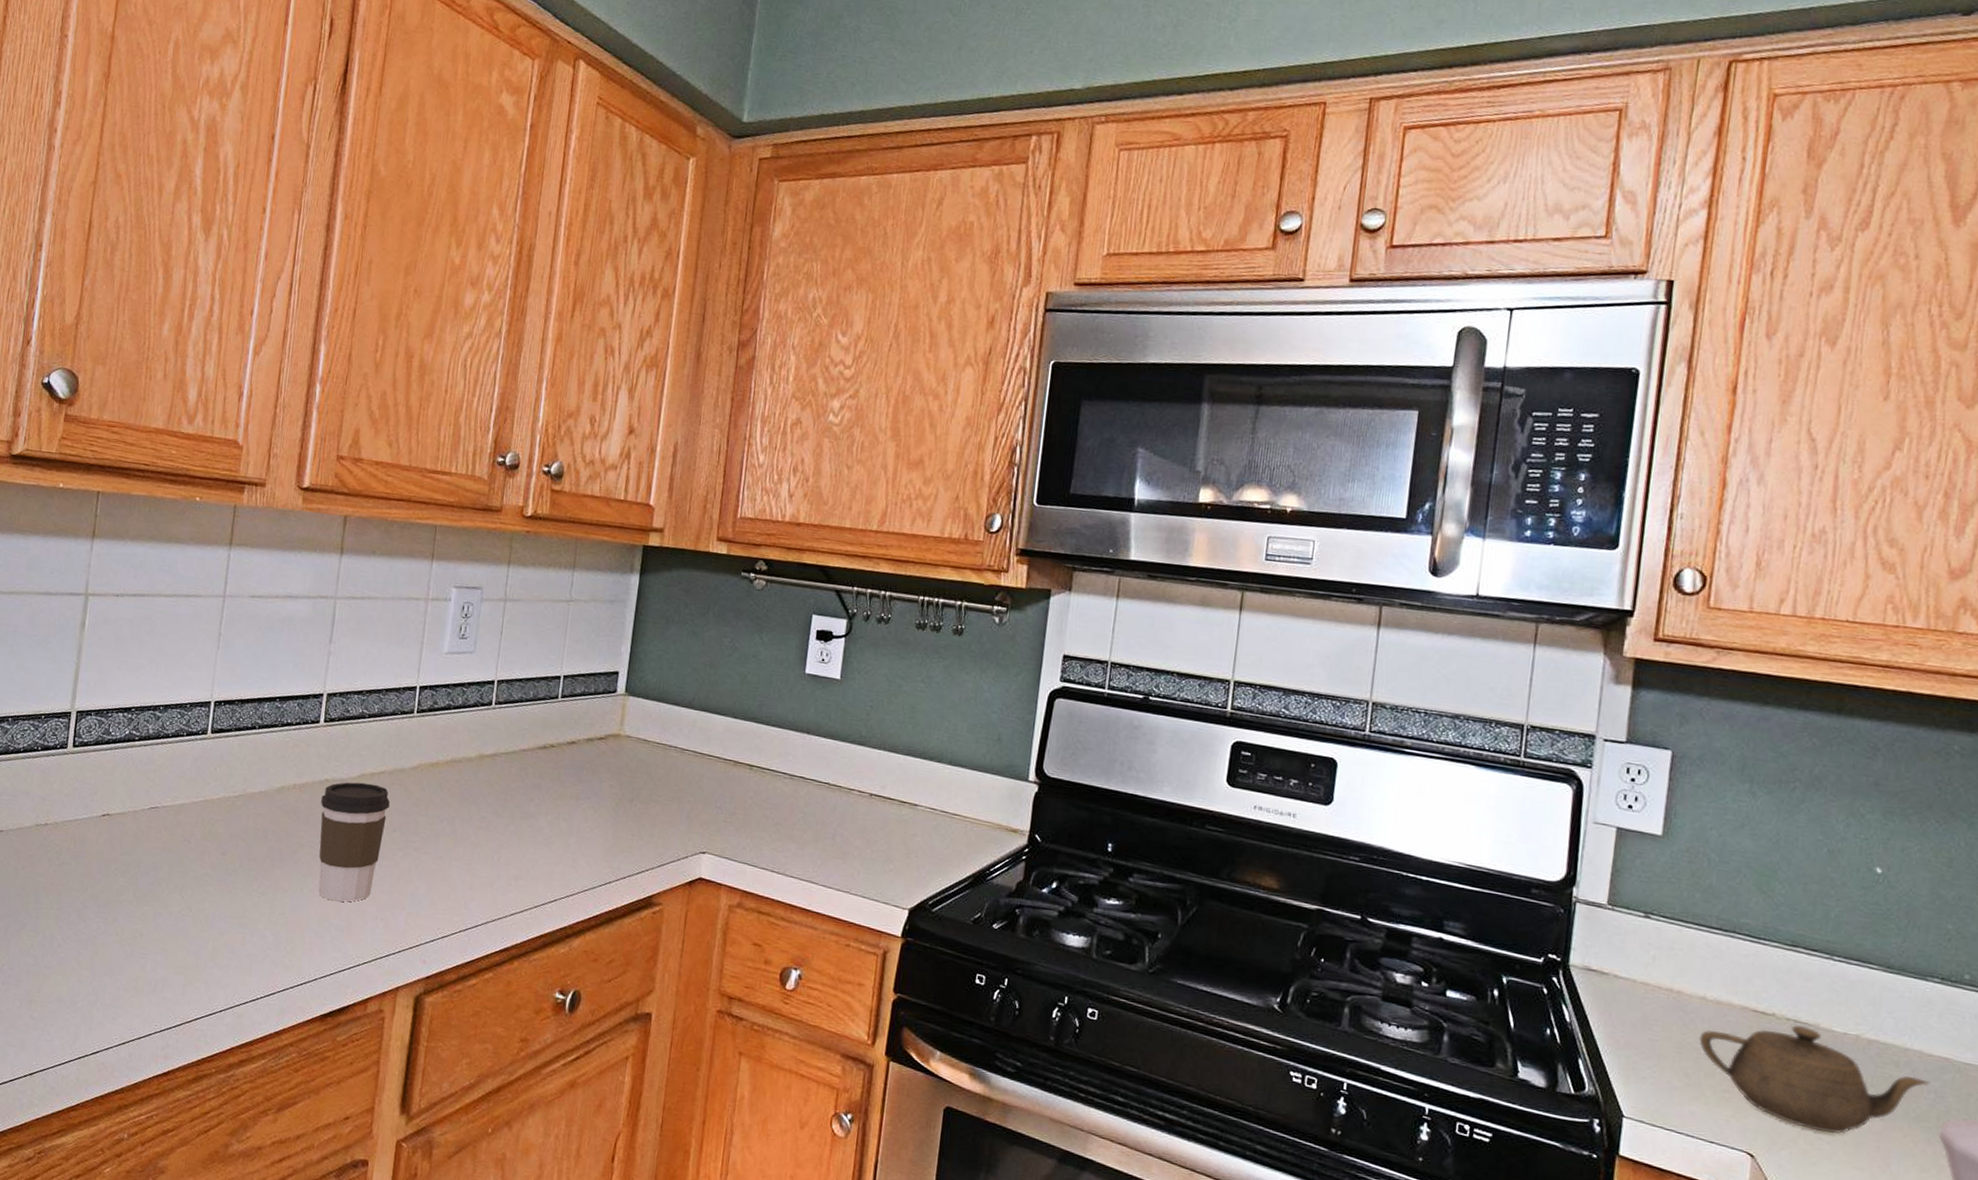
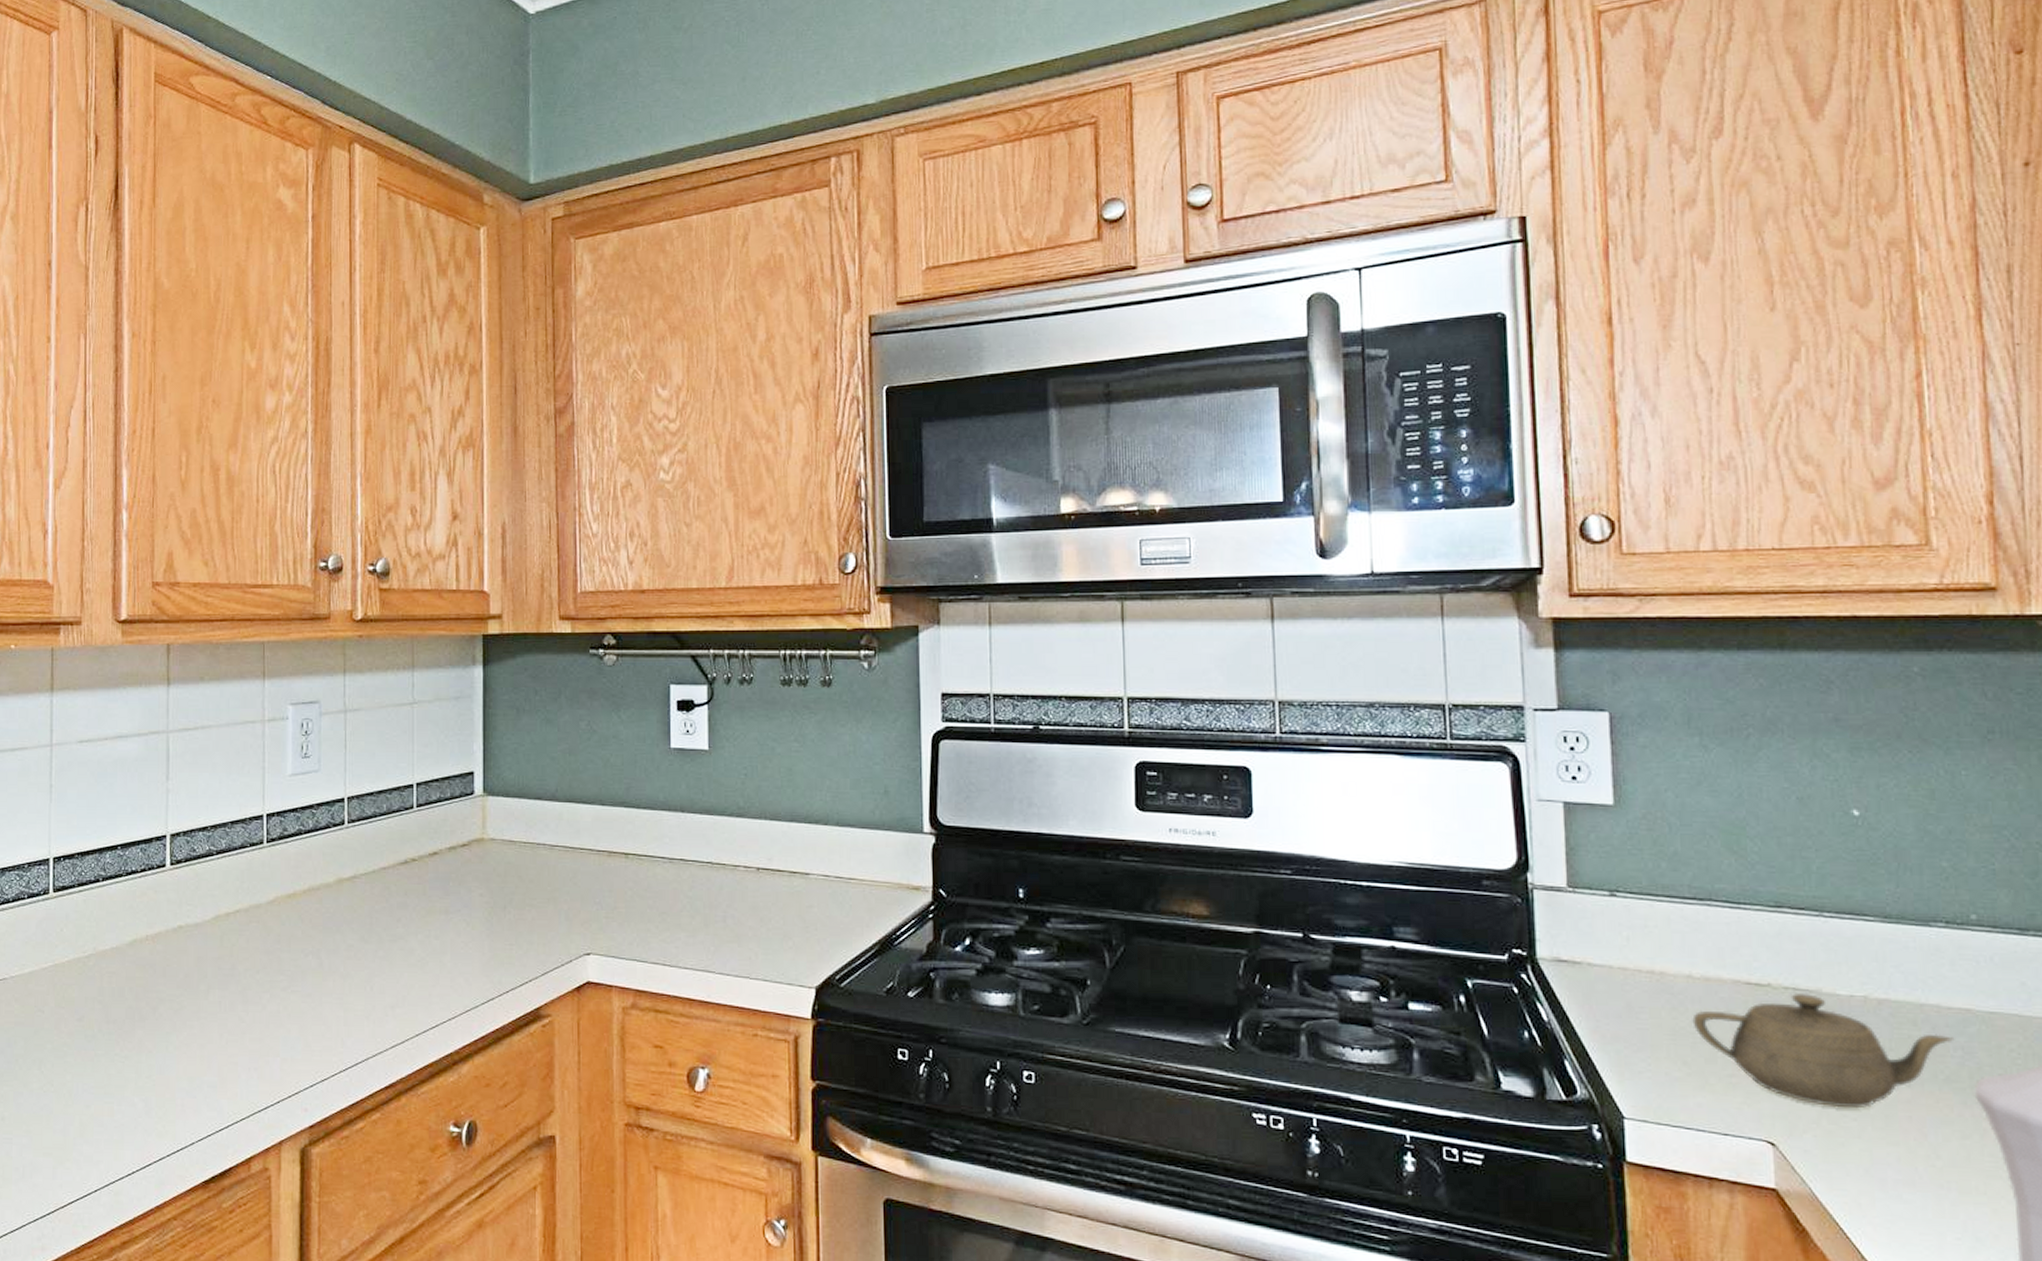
coffee cup: present [319,782,390,902] -> none [177,924,249,1056]

